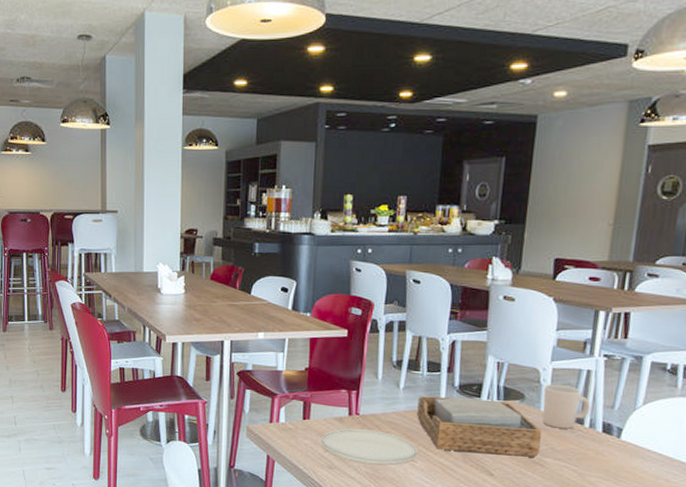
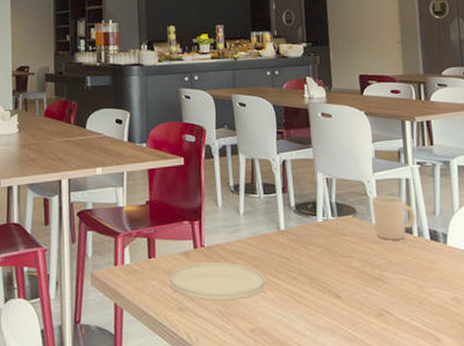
napkin holder: present [417,396,541,458] -> none [259,217,379,276]

